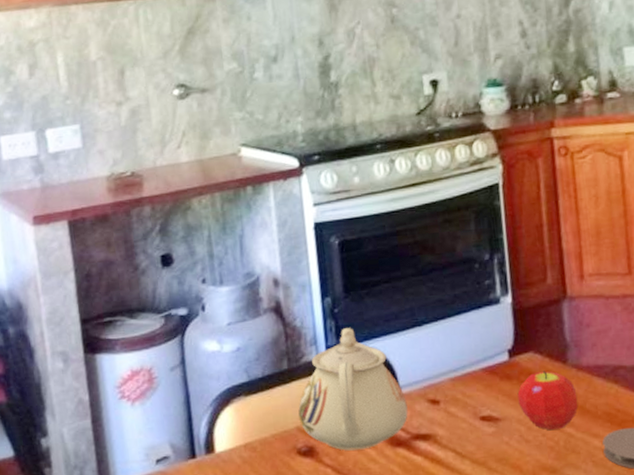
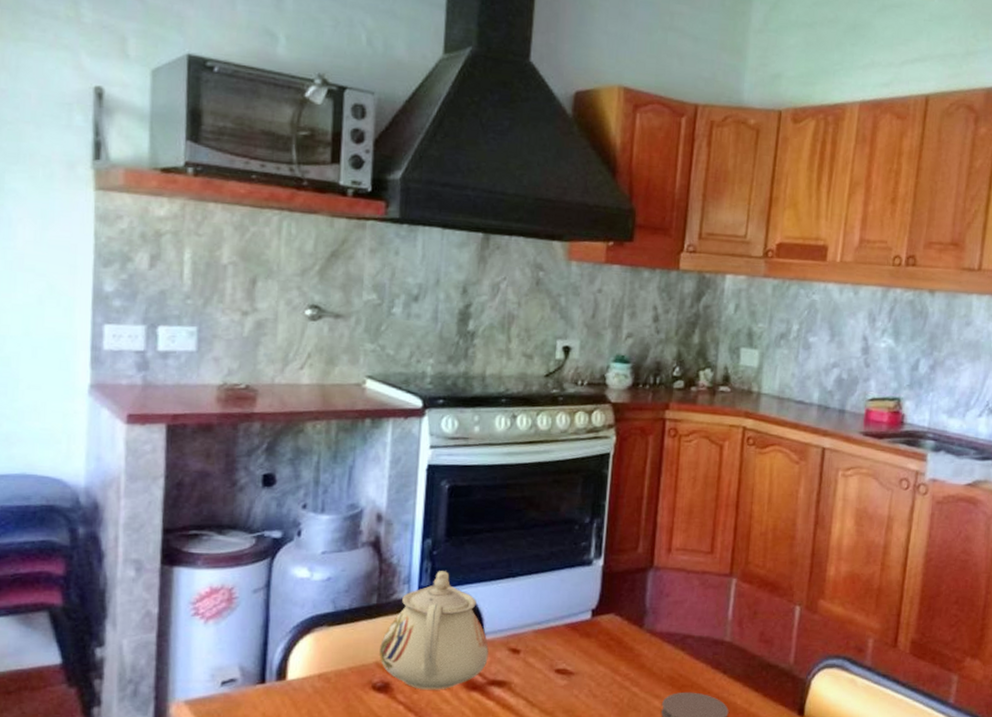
fruit: present [517,371,579,430] -> none [593,632,647,687]

